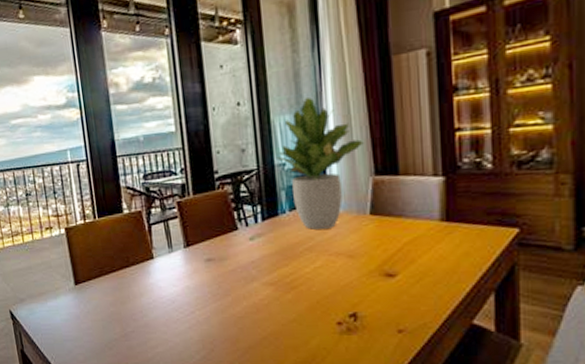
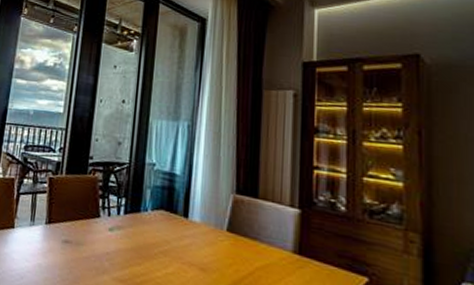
potted plant: present [276,98,364,230] -> none [148,110,229,236]

